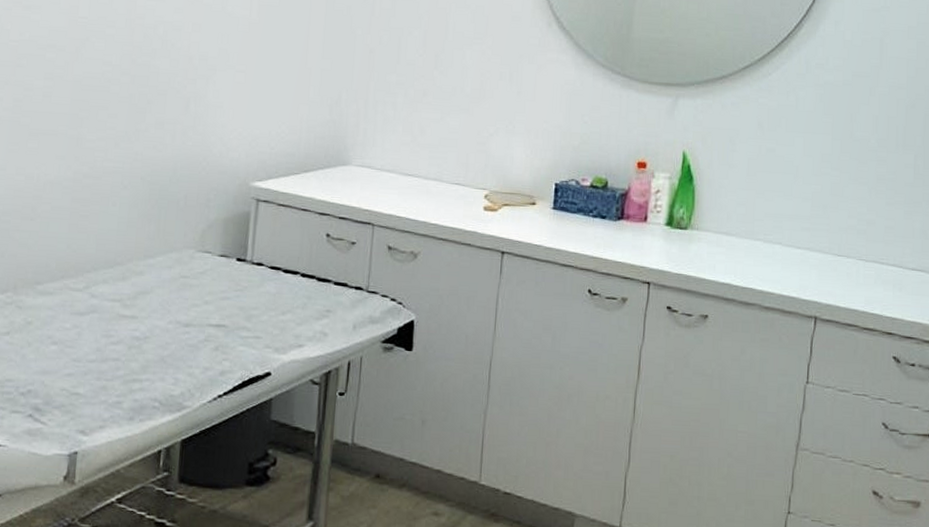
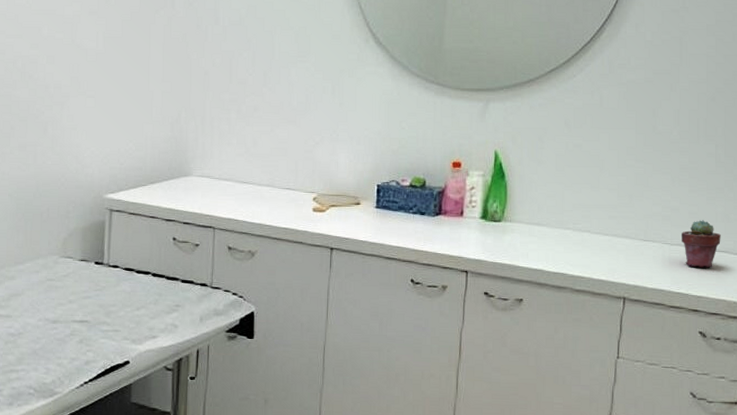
potted succulent: none [876,235,918,288] -> present [681,220,721,268]

